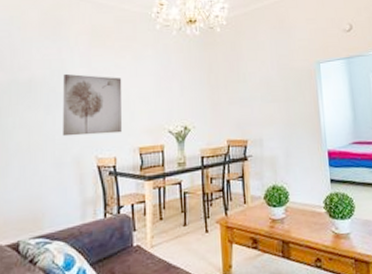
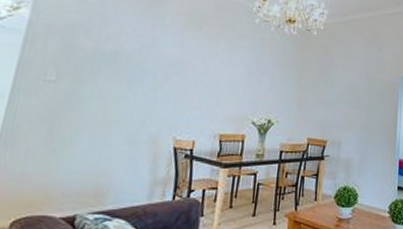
wall art: present [63,73,122,137] -> none [143,51,213,118]

